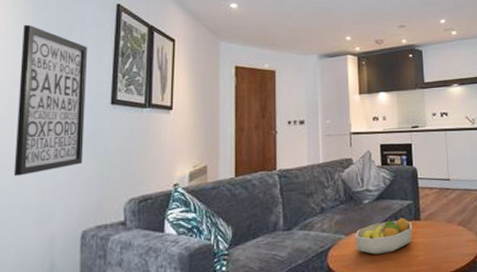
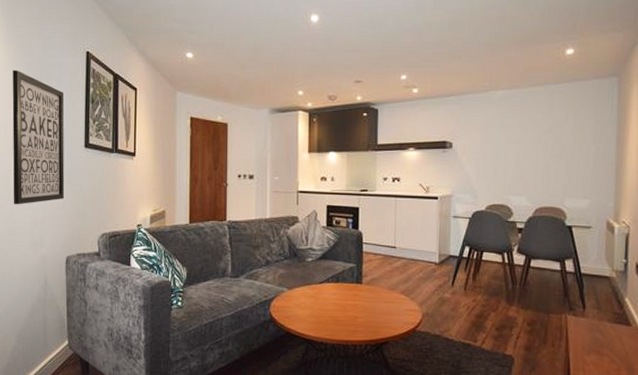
fruit bowl: present [355,218,412,255] -> none [297,279,353,311]

